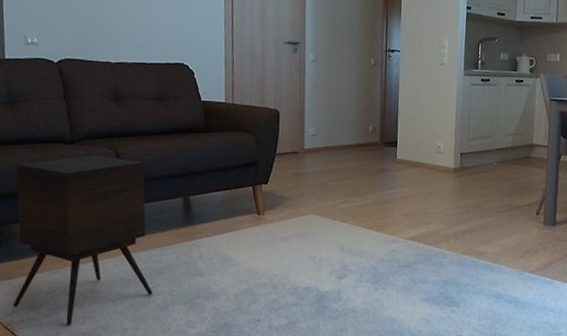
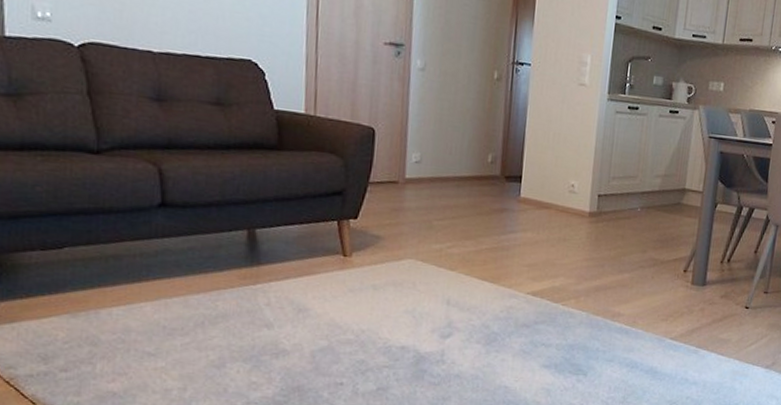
side table: present [12,155,153,326] -> none [16,170,206,383]

